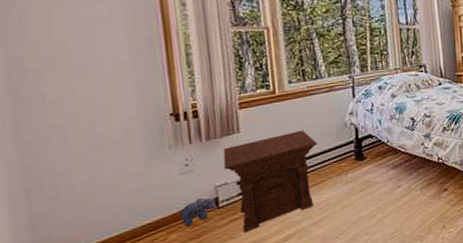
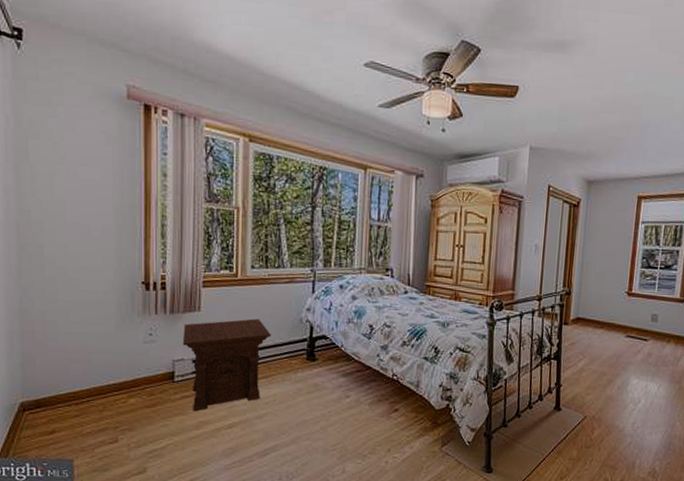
plush toy: present [177,197,217,226] -> none [138,369,172,394]

